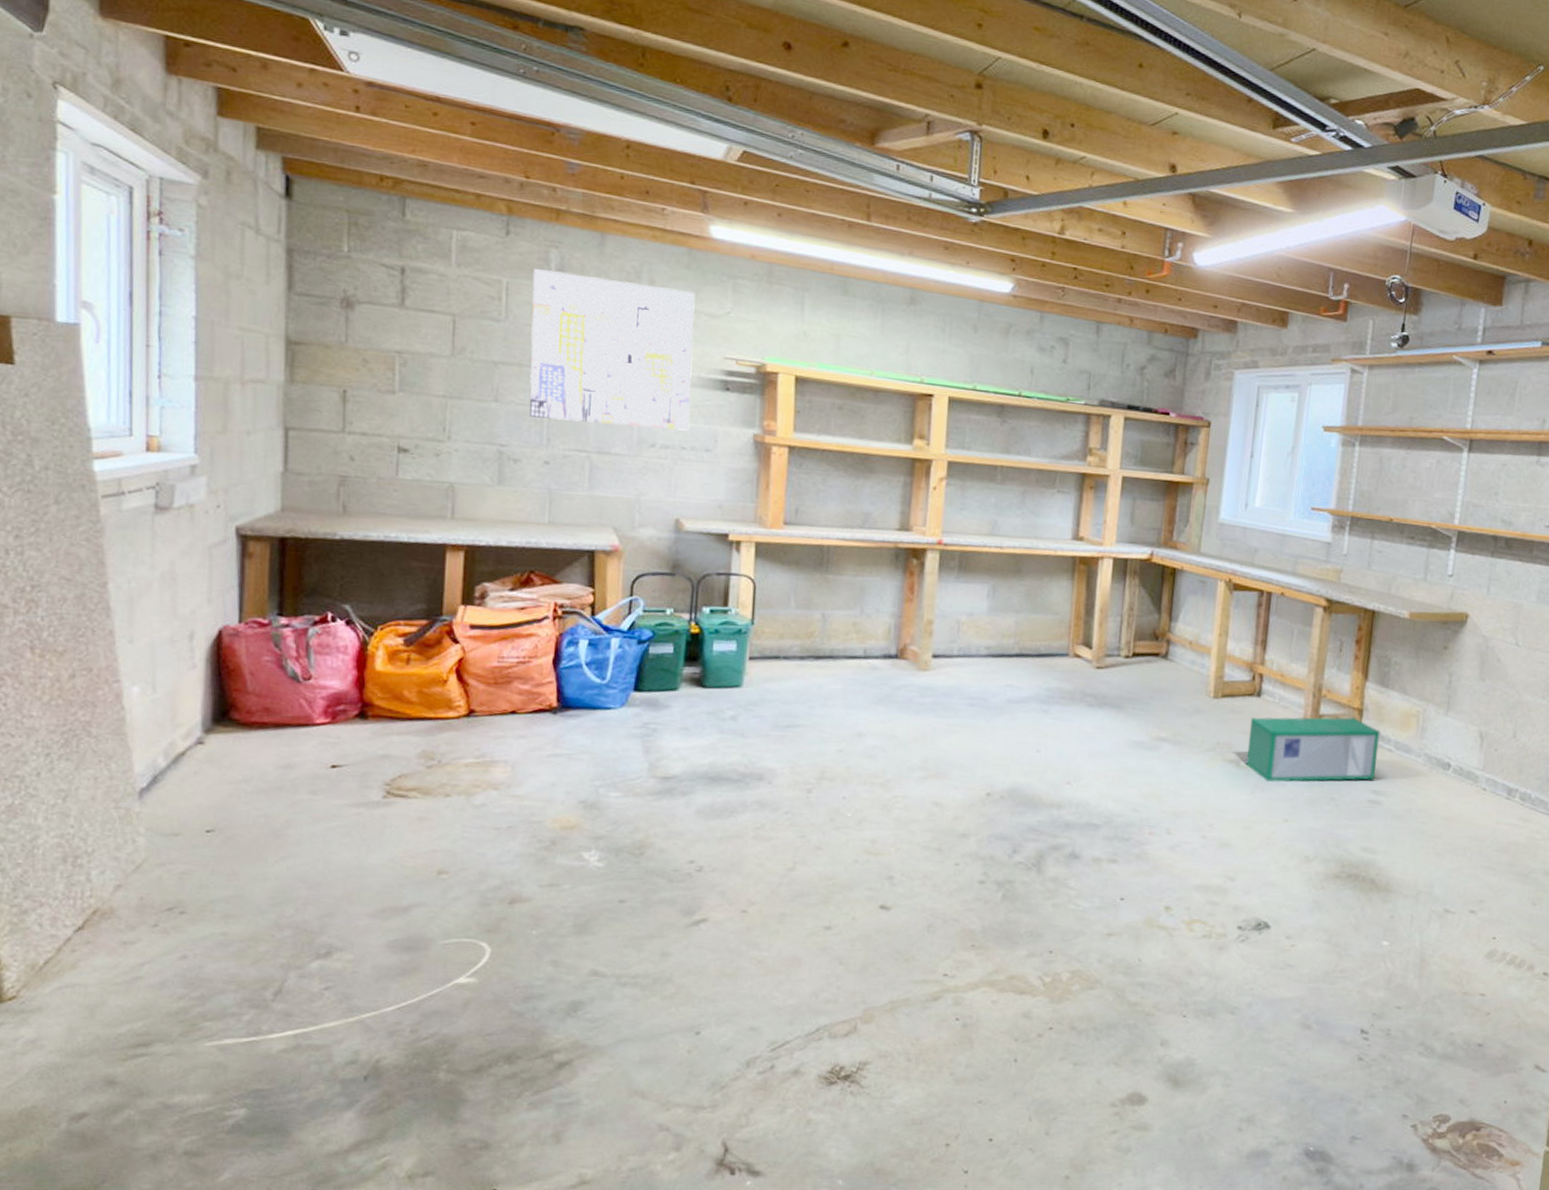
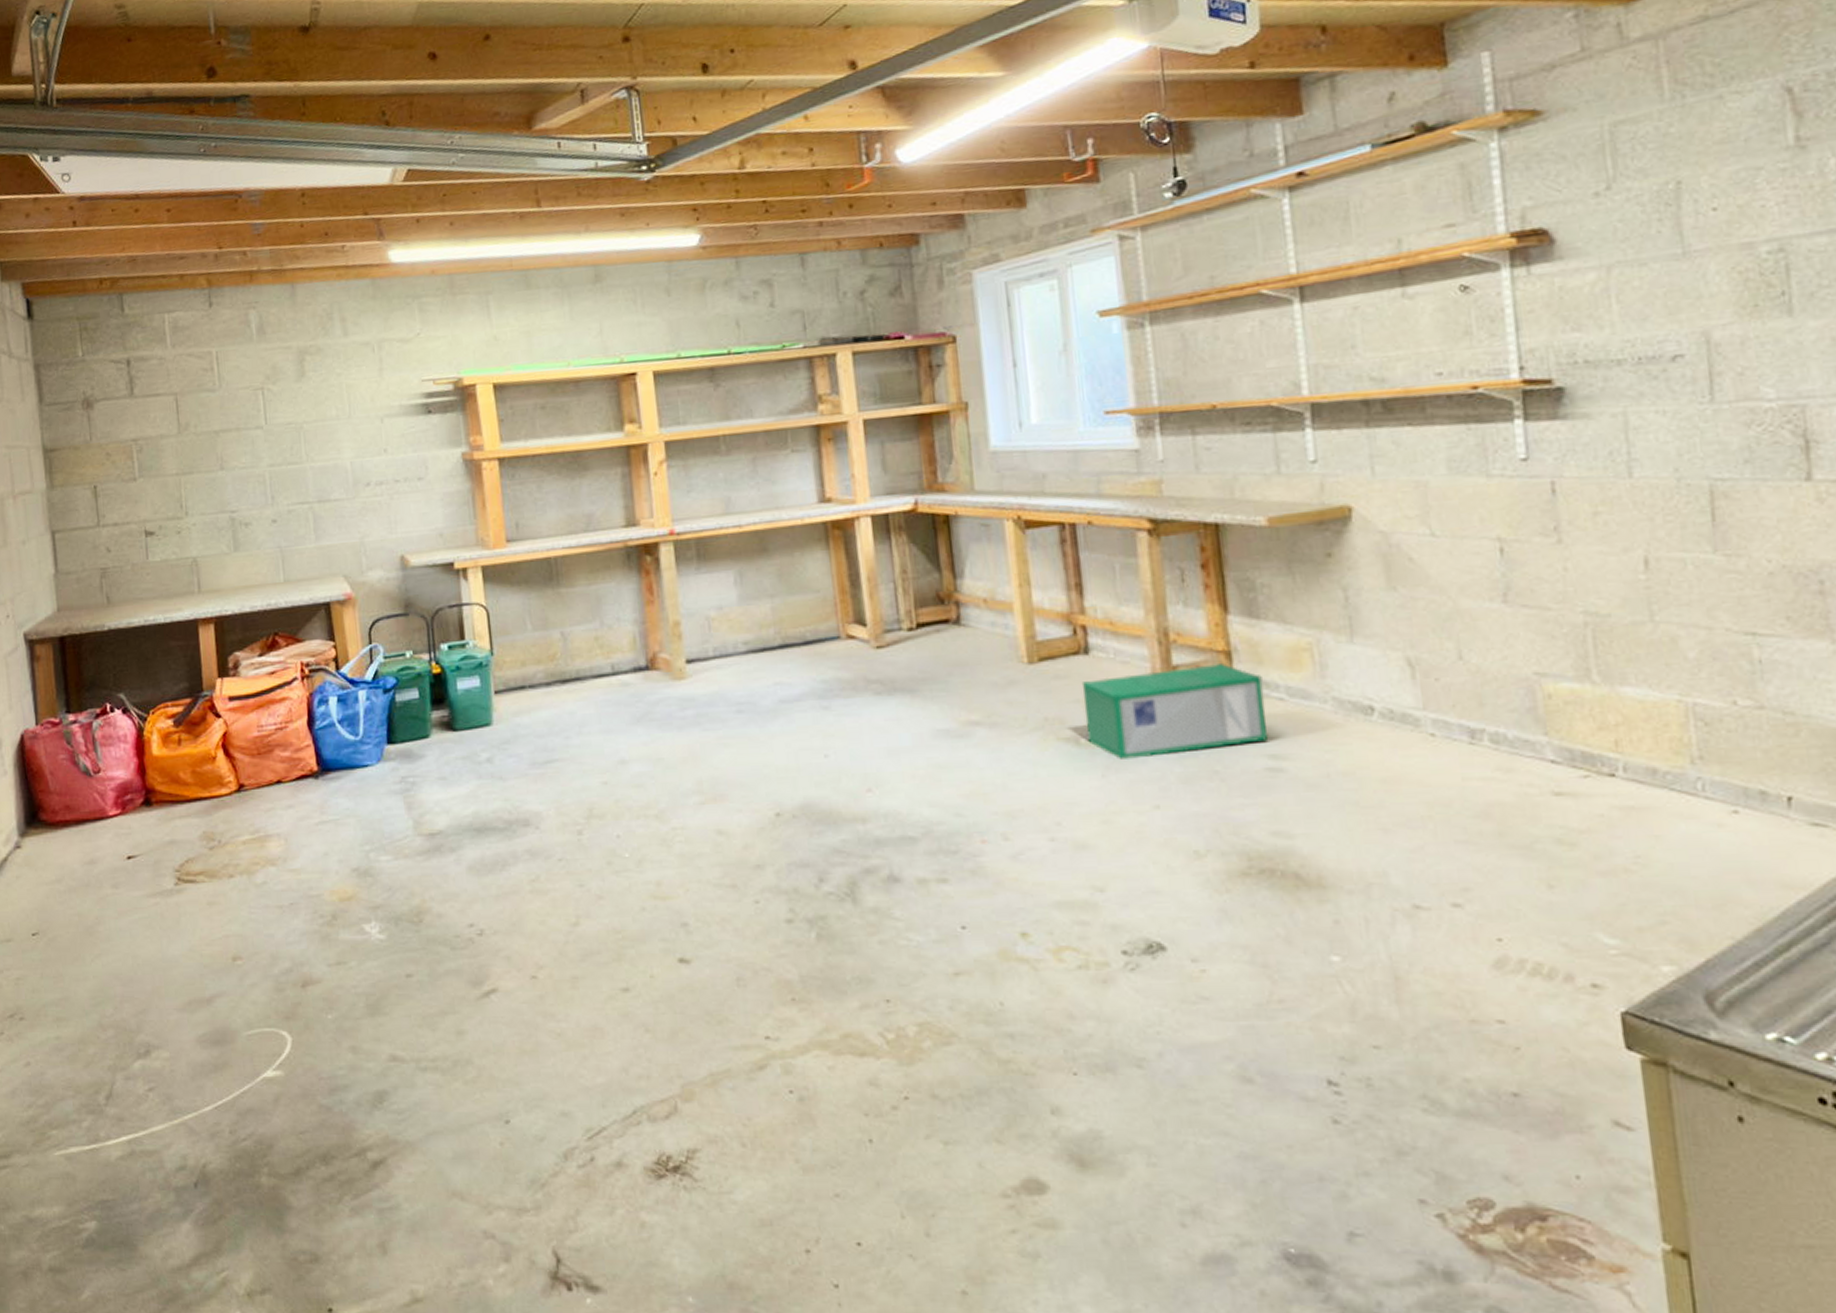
wall art: present [529,267,695,431] -> none [237,321,400,478]

